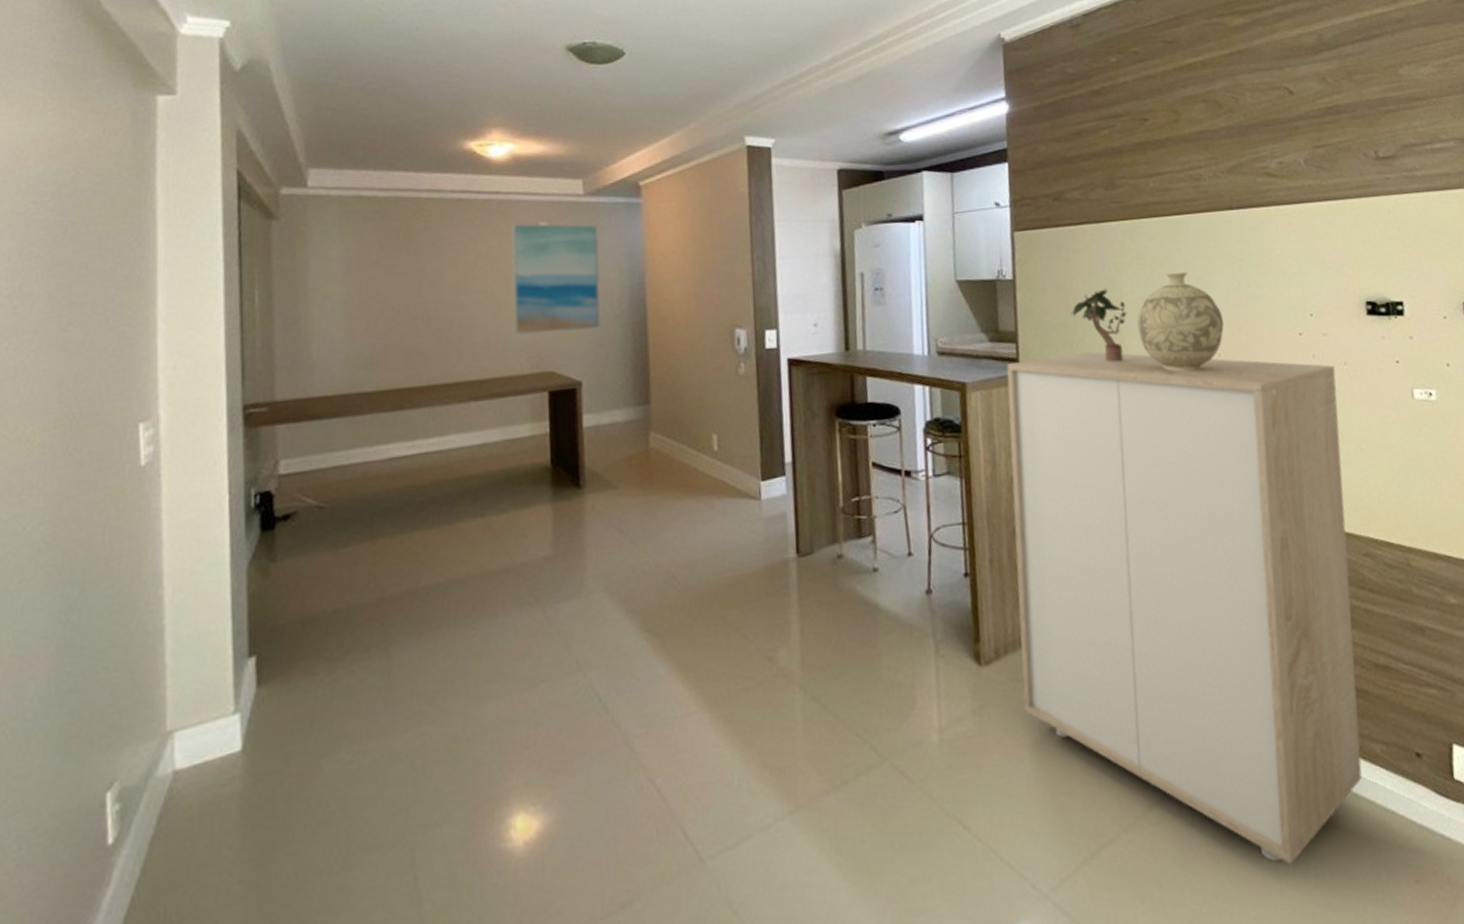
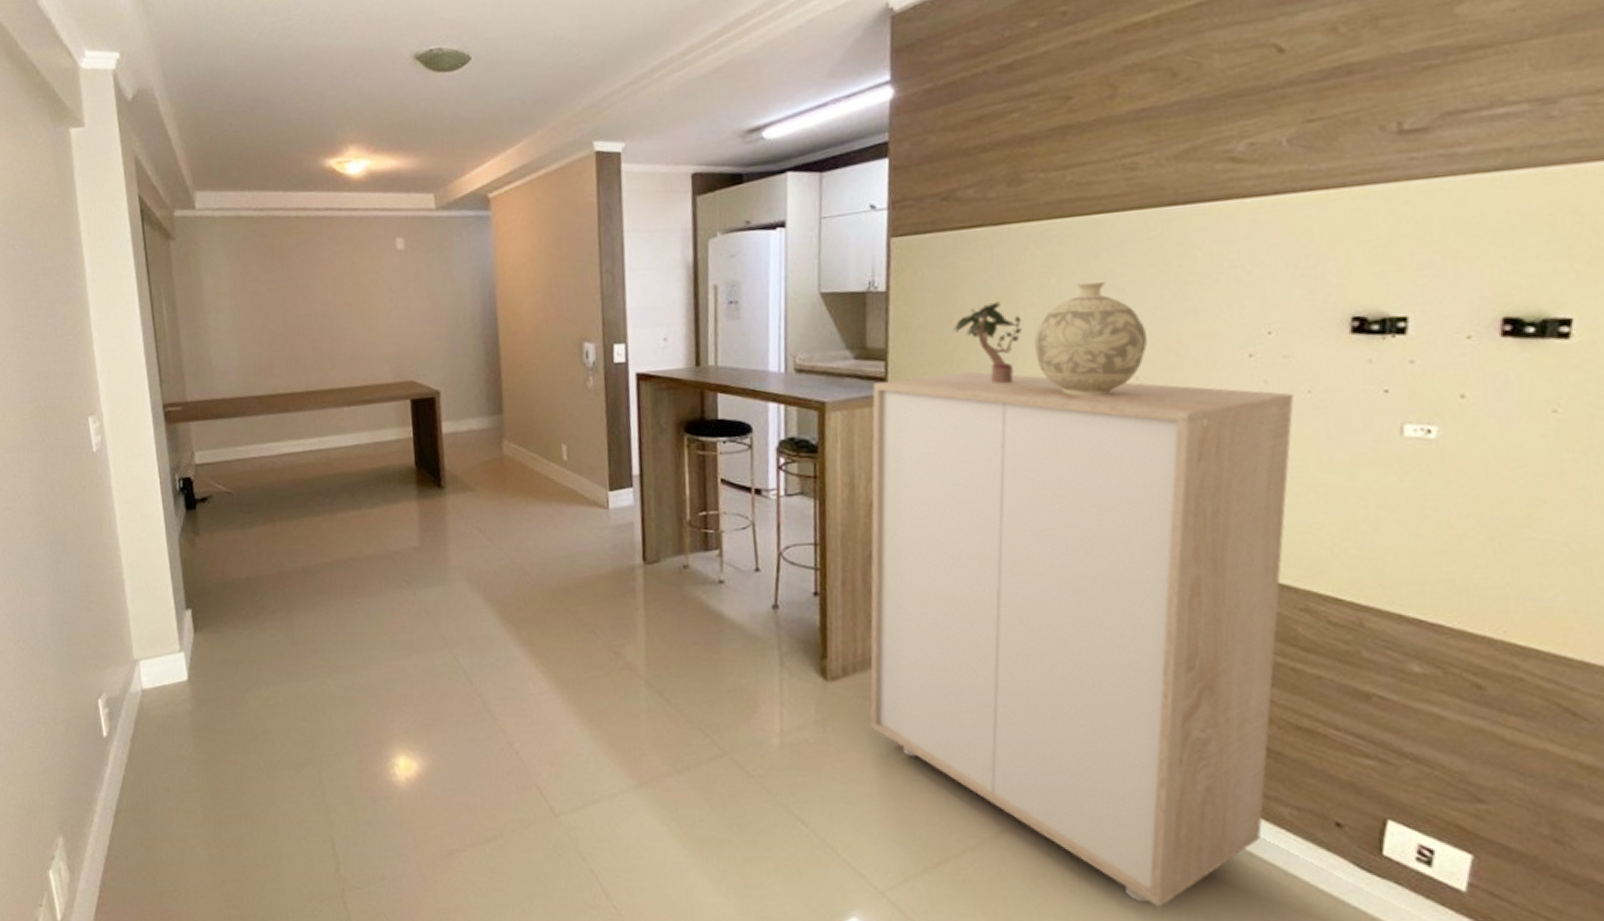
wall art: present [511,223,601,335] -> none [370,237,456,346]

